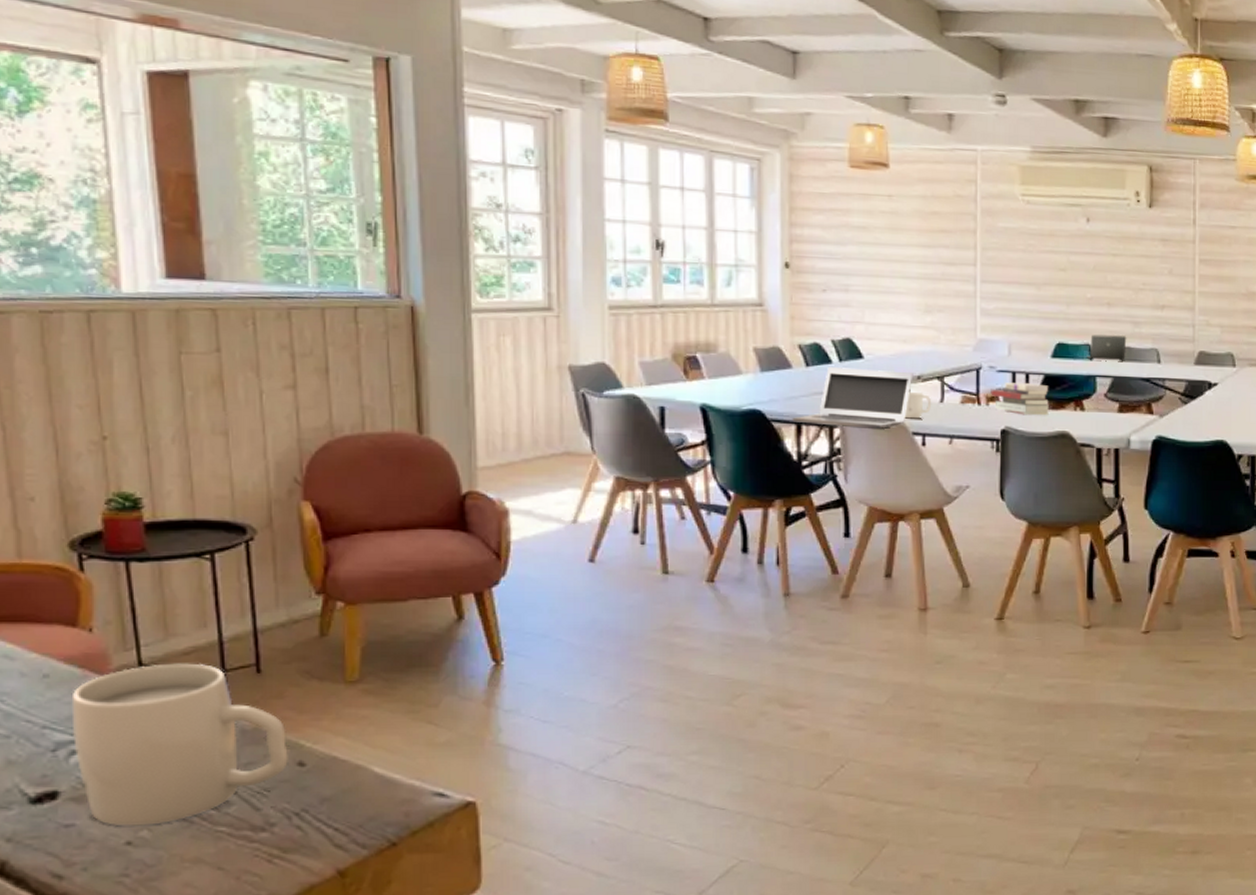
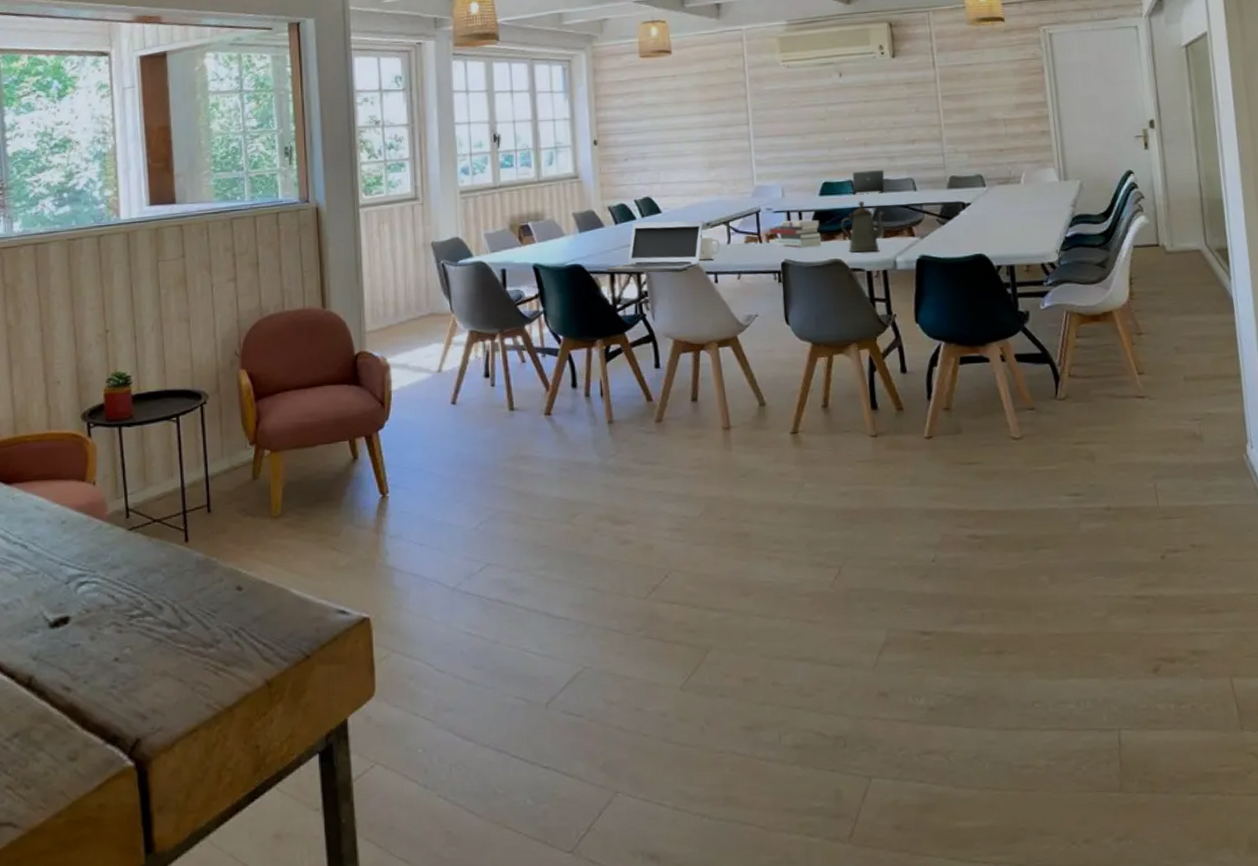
mug: present [71,663,288,826] -> none [79,506,230,645]
coffee pot: none [1072,368,1124,427] -> present [840,200,886,253]

